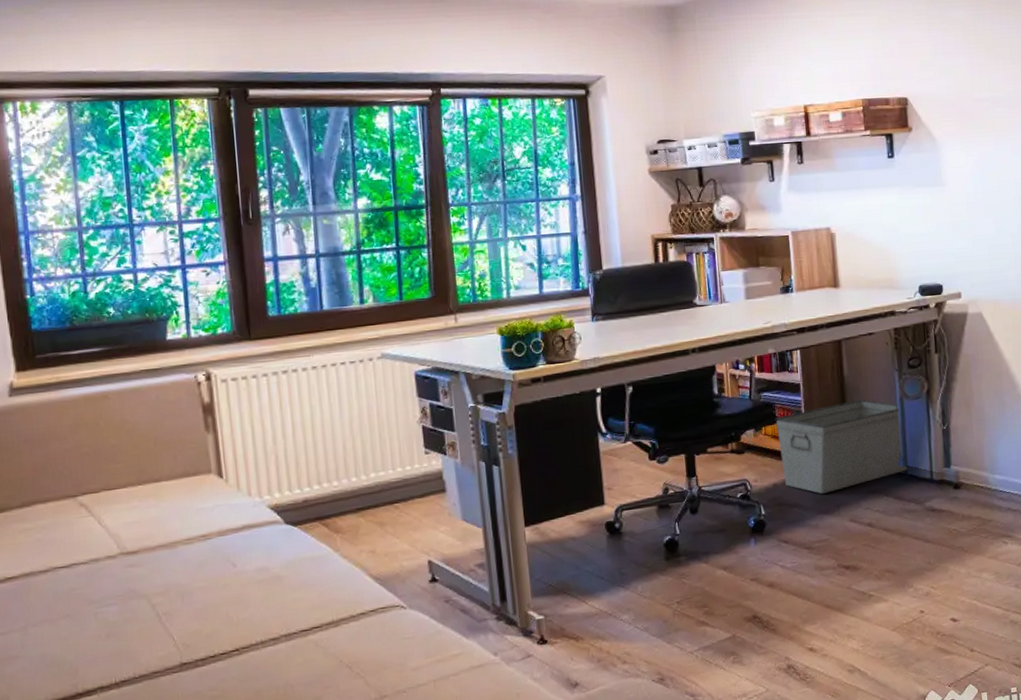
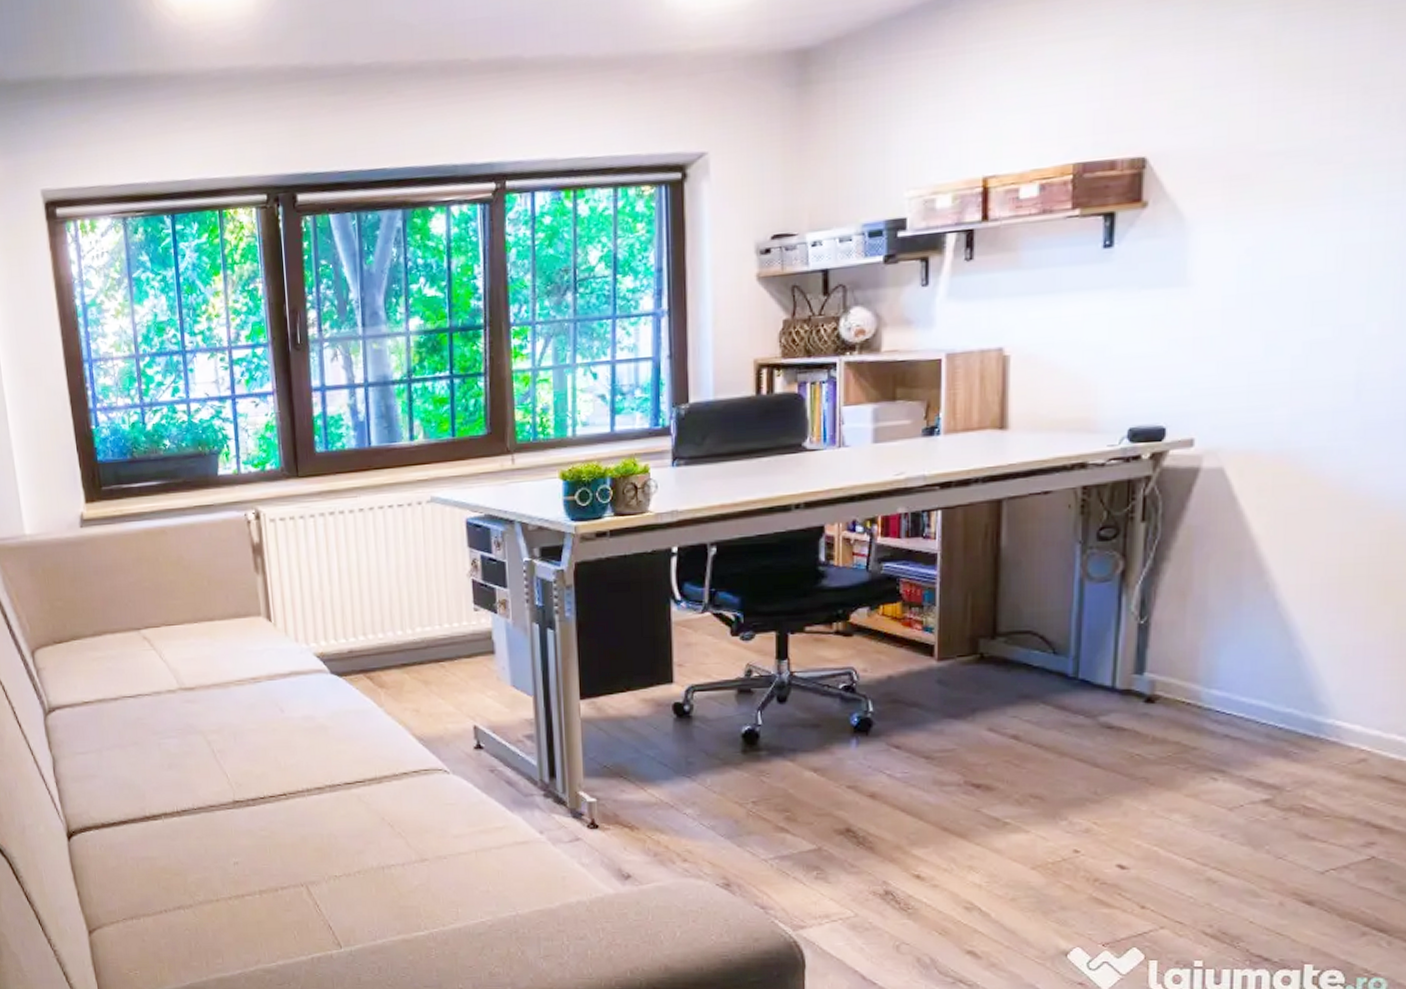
storage bin: present [775,399,908,494] -> none [898,578,1079,694]

